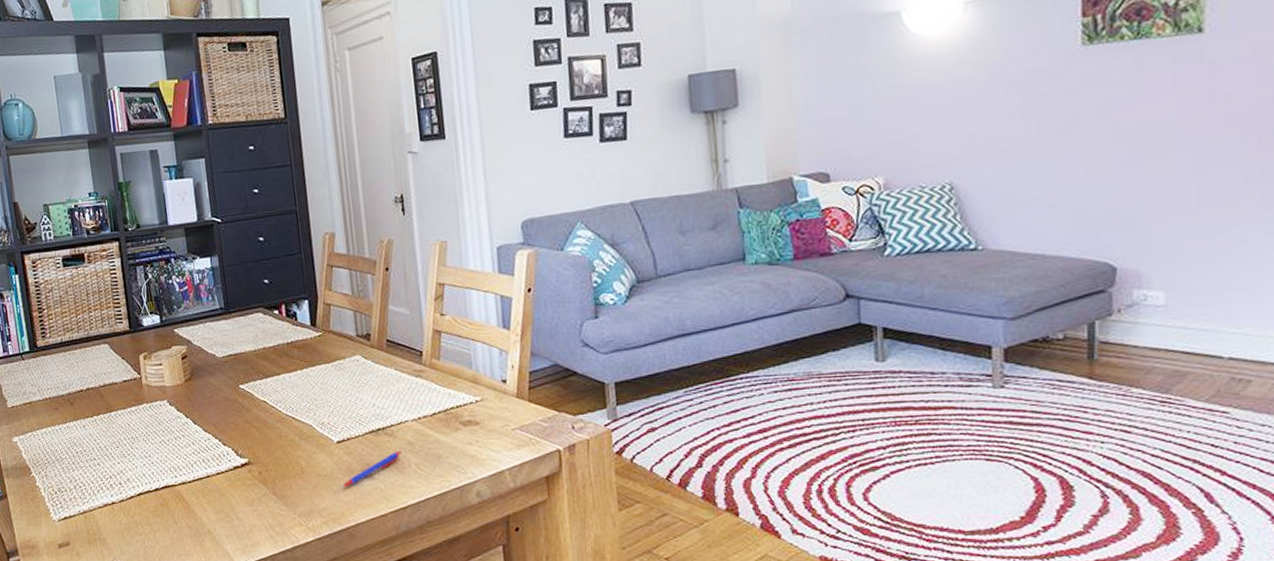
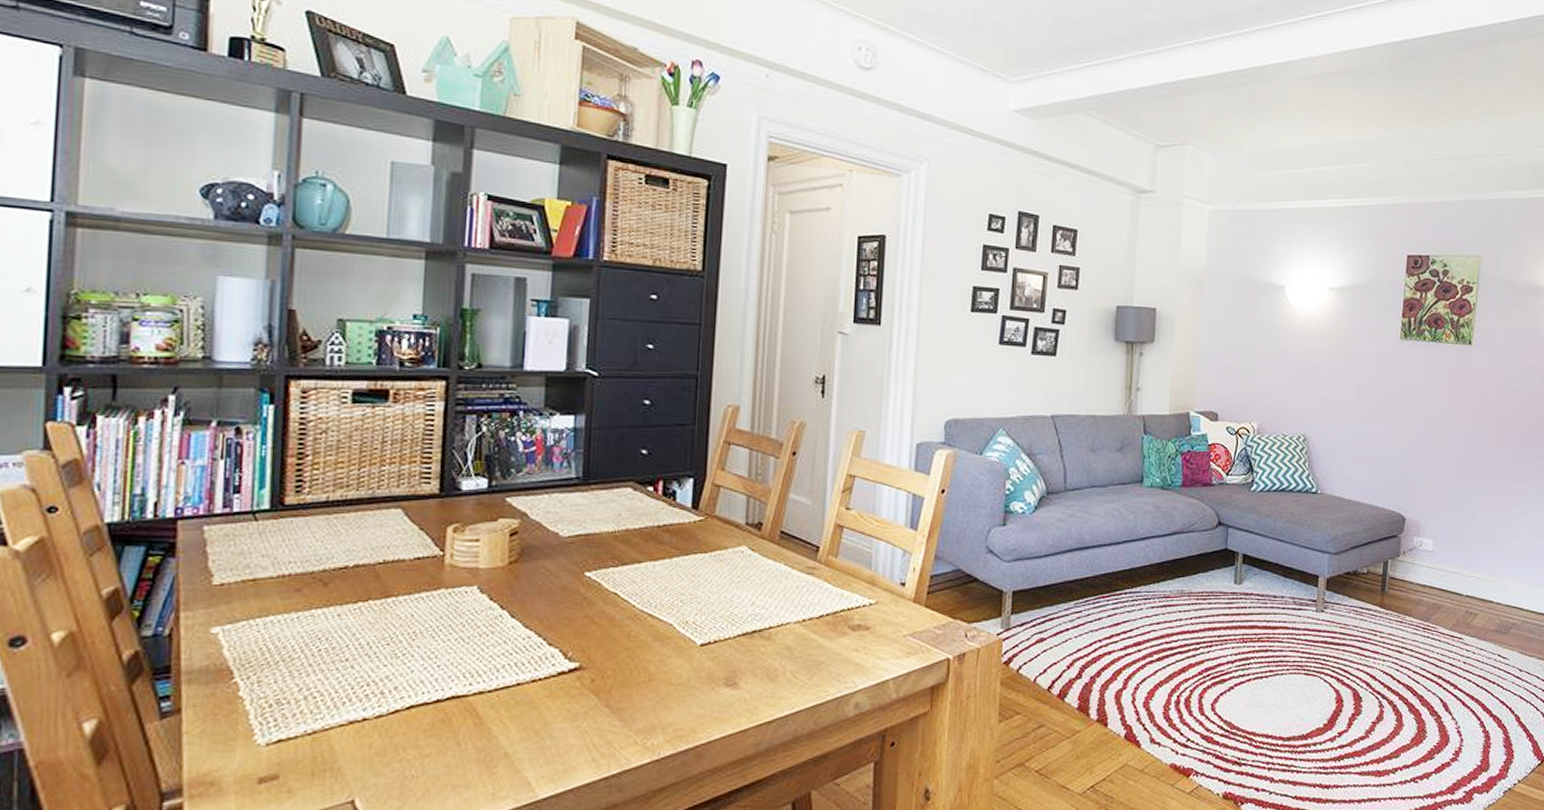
pen: present [341,450,401,488] -> none [696,655,777,700]

